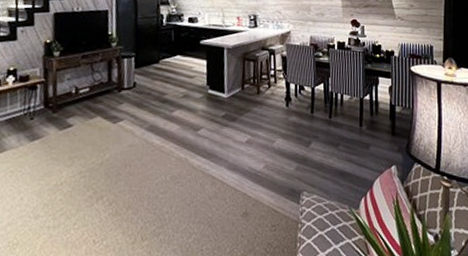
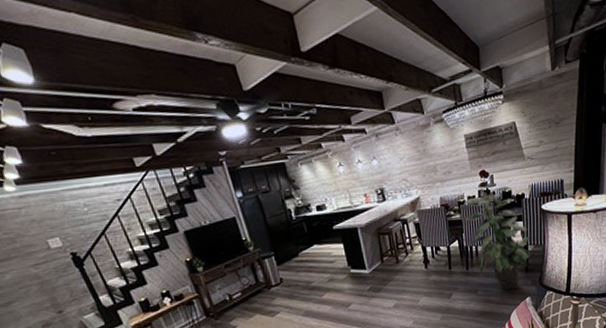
indoor plant: none [333,39,399,153] -> present [463,186,531,291]

